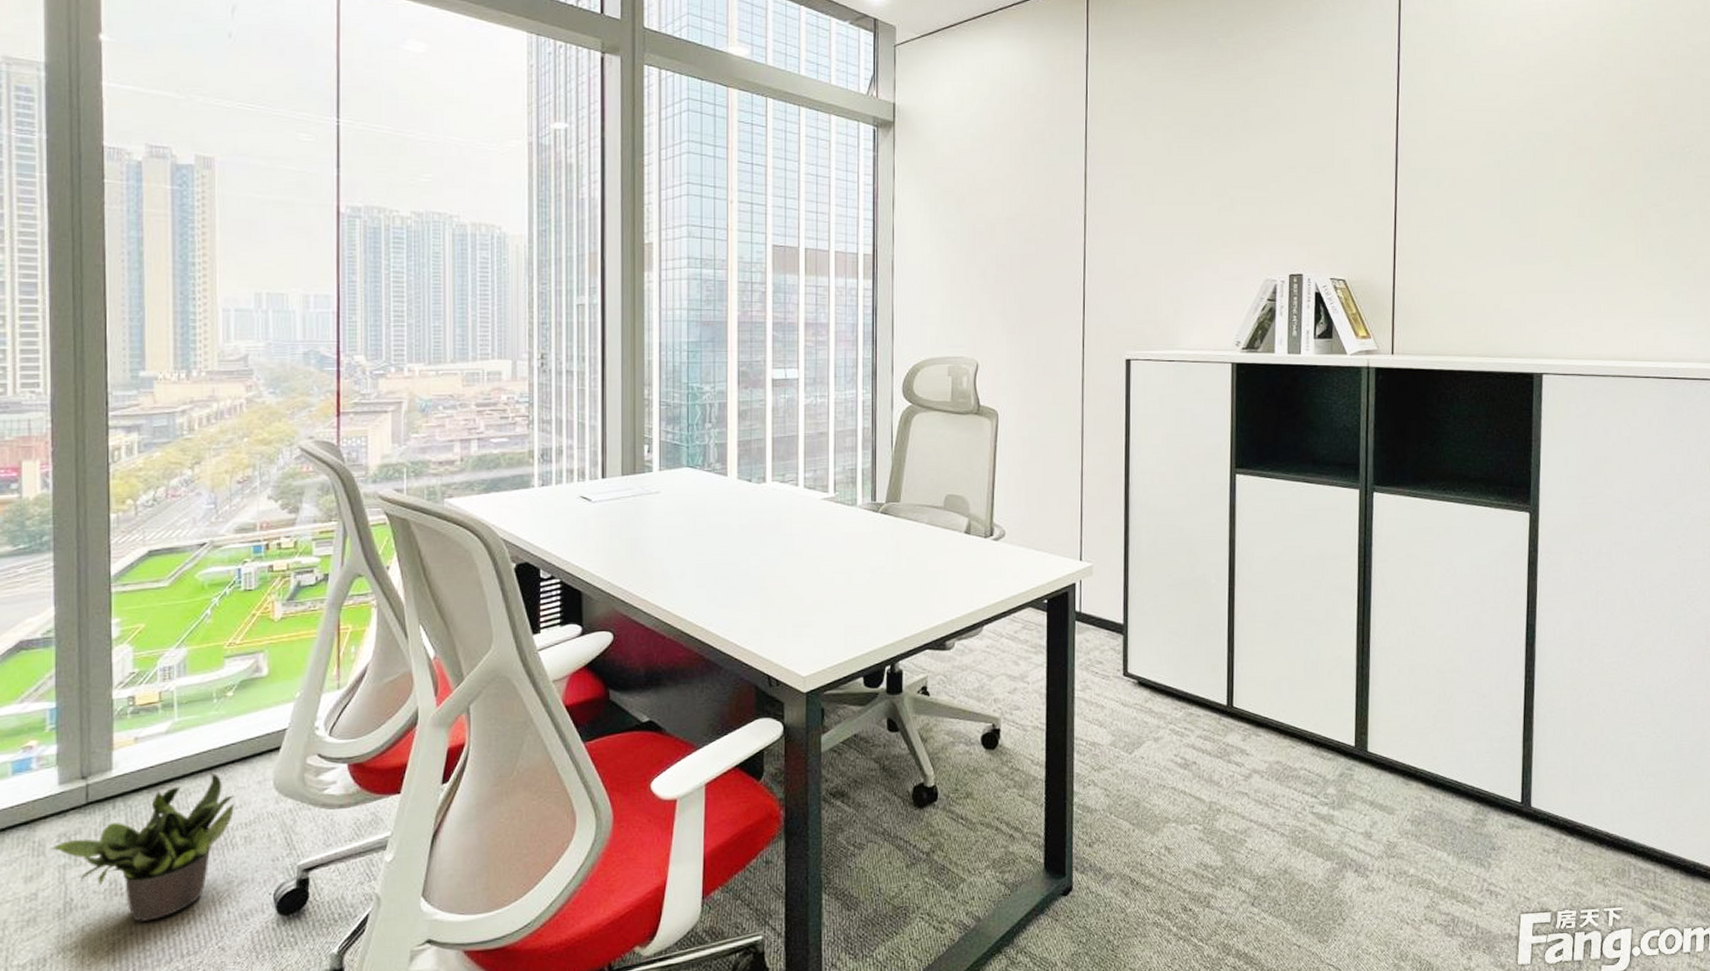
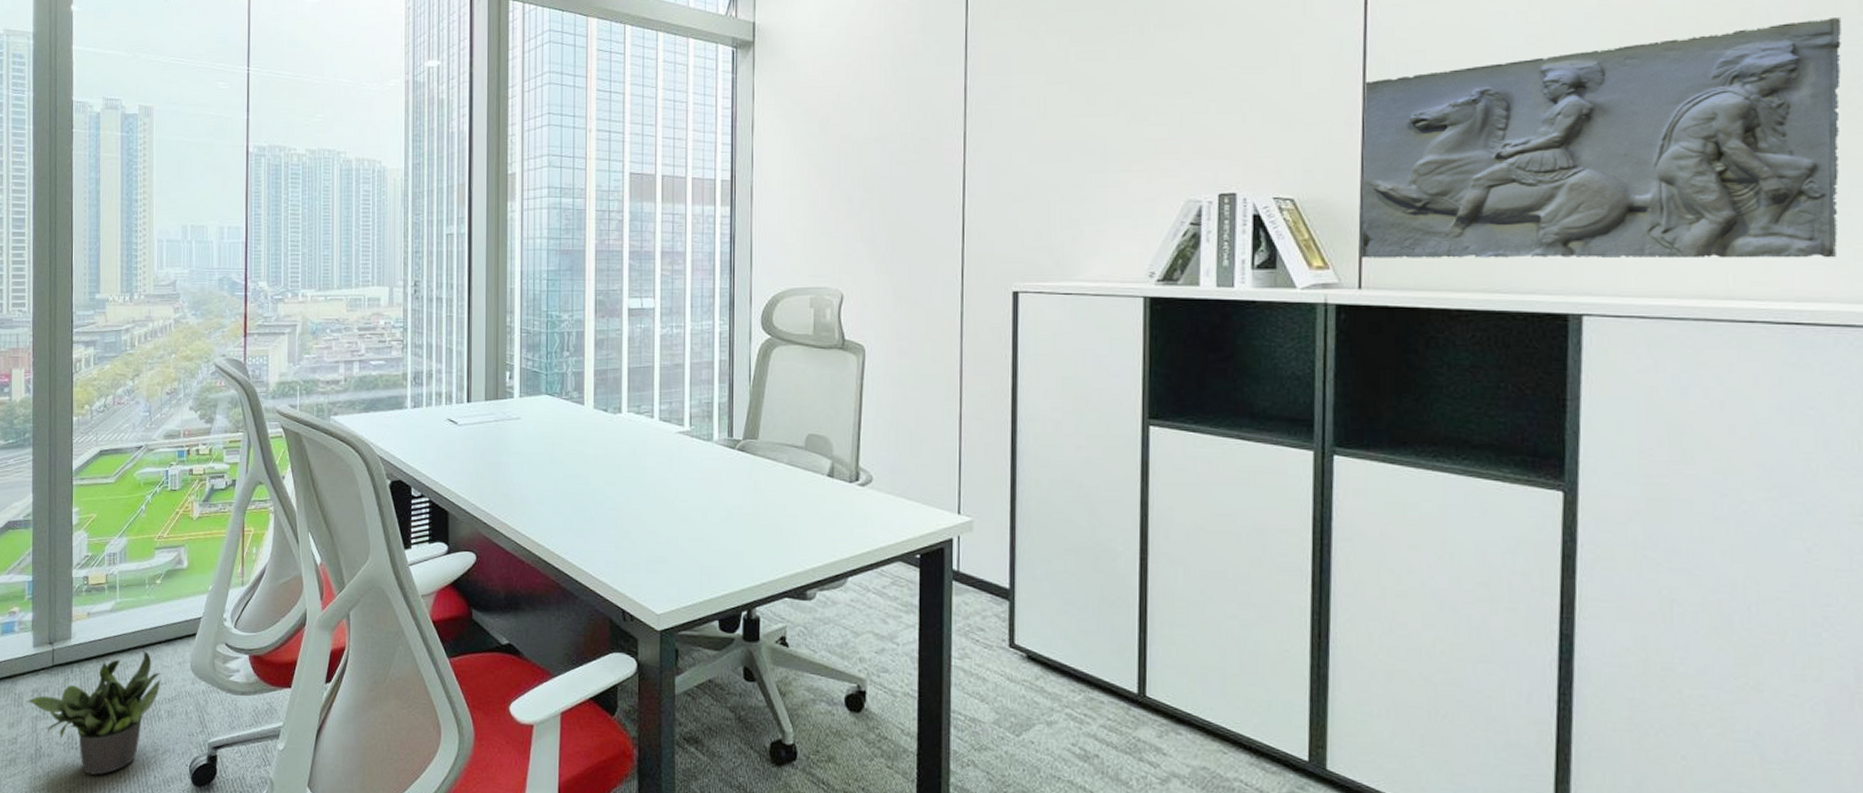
relief sculpture: none [1392,148,1702,330] -> present [1359,16,1842,259]

